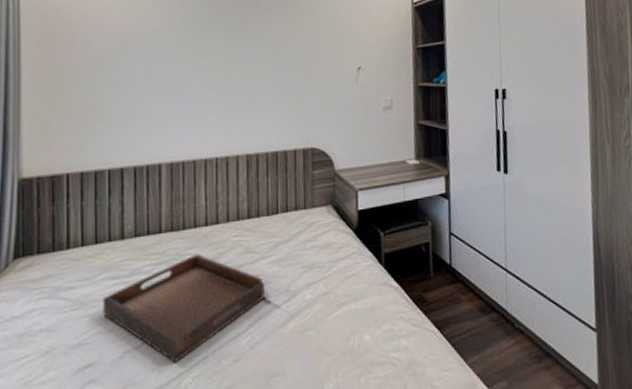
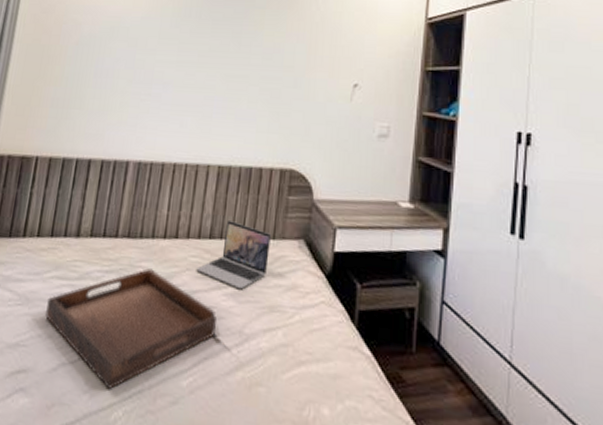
laptop: none [240,200,303,256] -> present [196,221,271,290]

